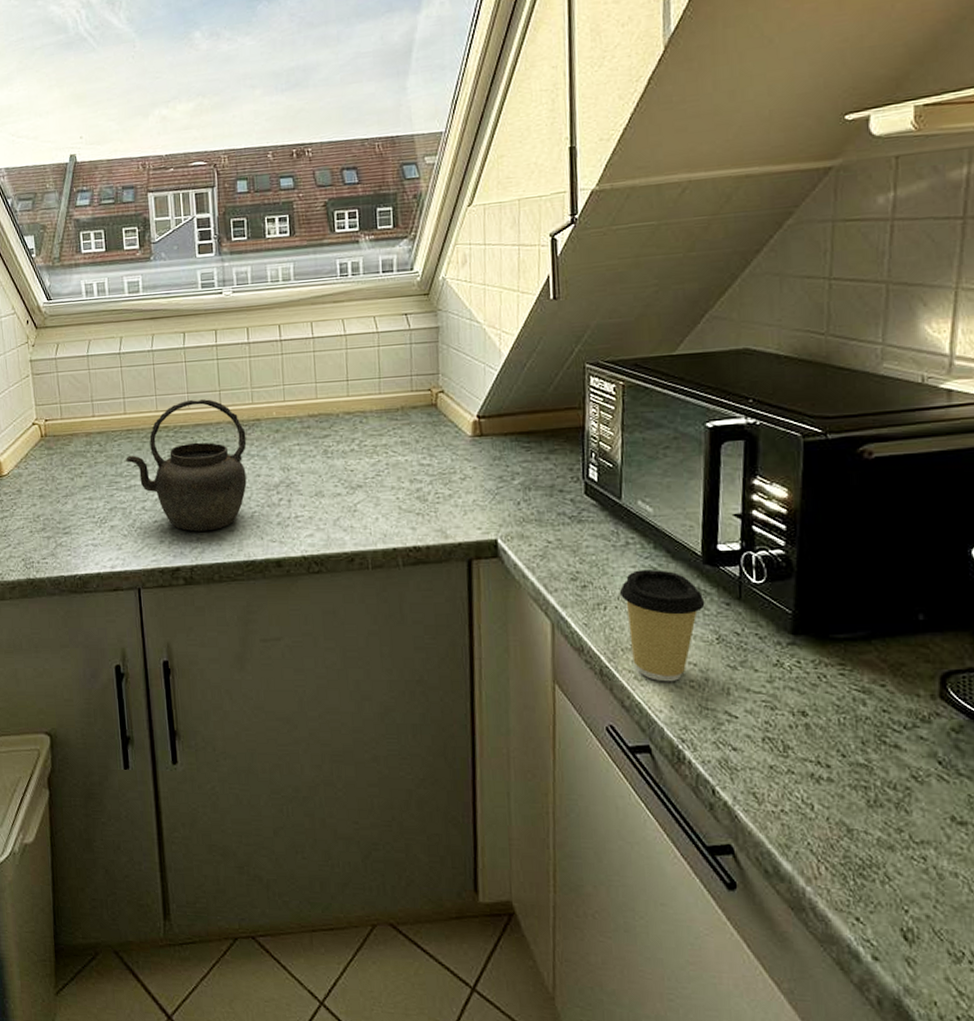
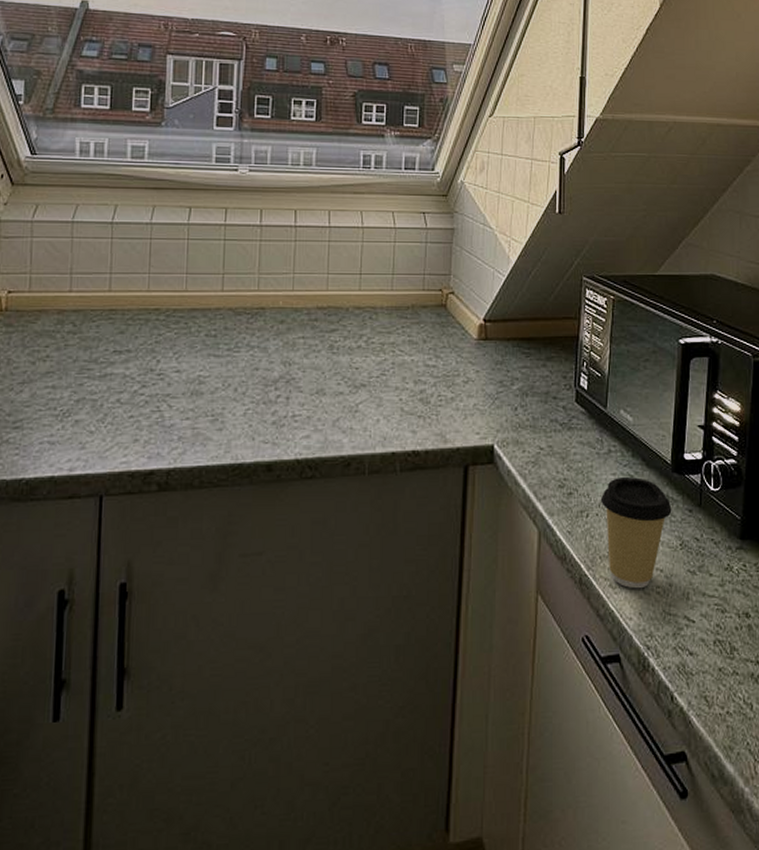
kettle: present [125,399,247,532] -> none [103,280,248,430]

